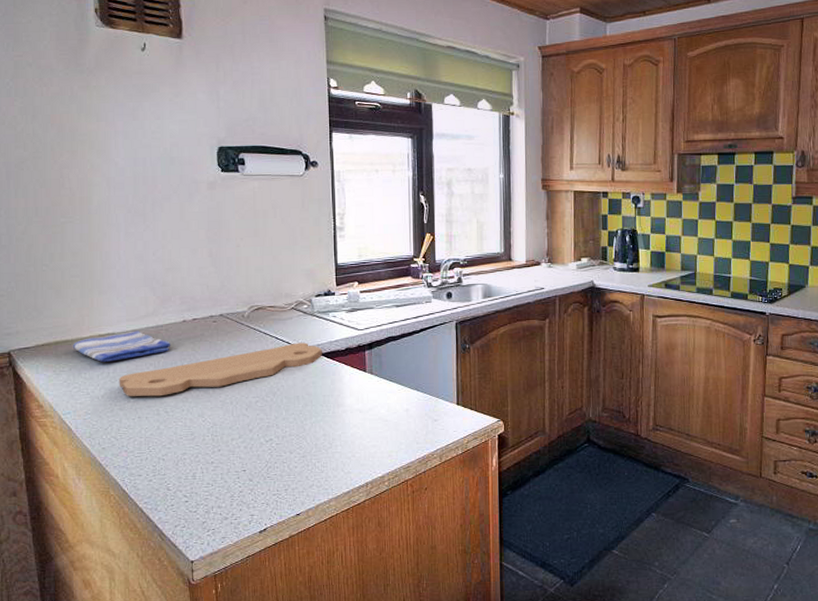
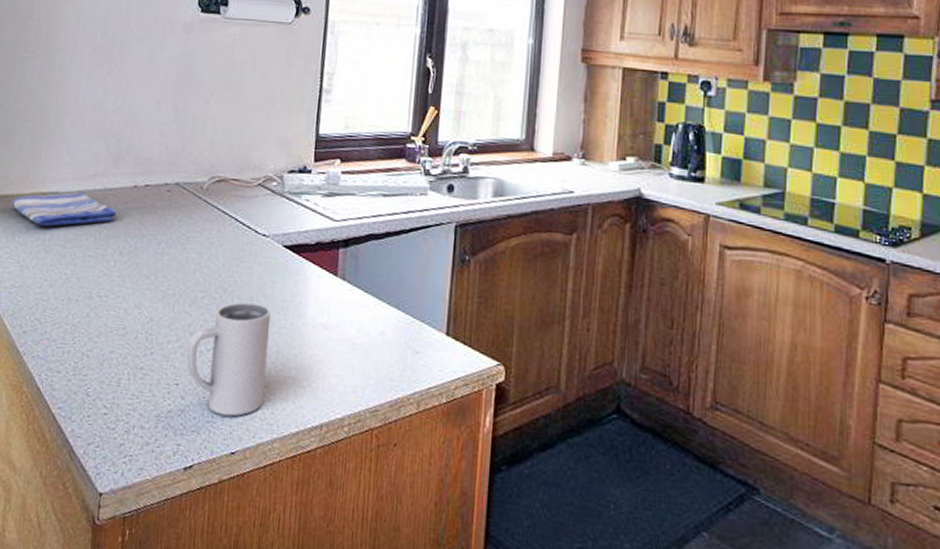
cutting board: present [119,342,322,397] -> none [53,228,288,276]
mug: none [249,400,317,488] -> present [186,302,271,417]

